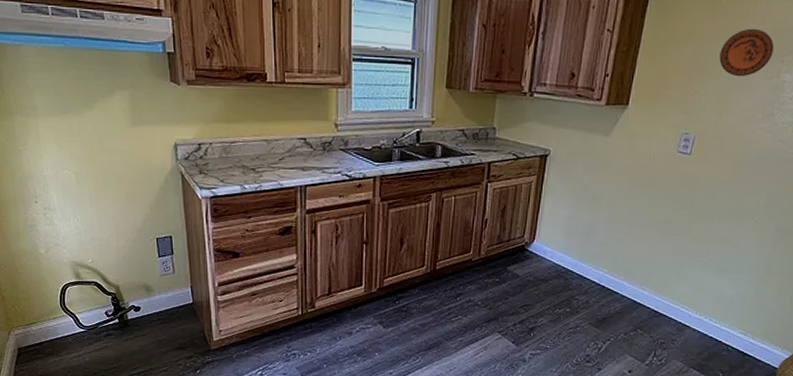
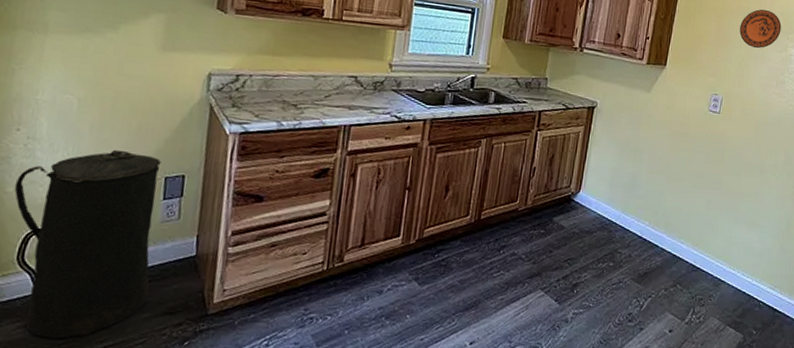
trash can: none [44,216,163,366] -> present [14,149,161,339]

